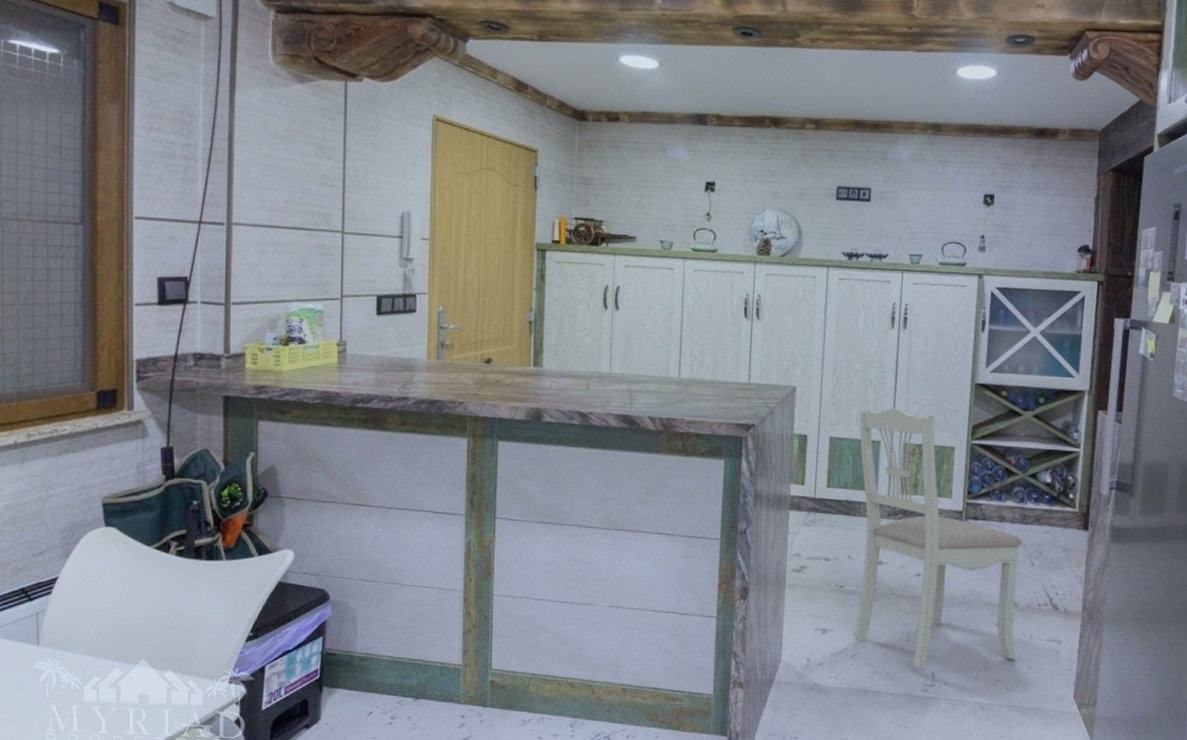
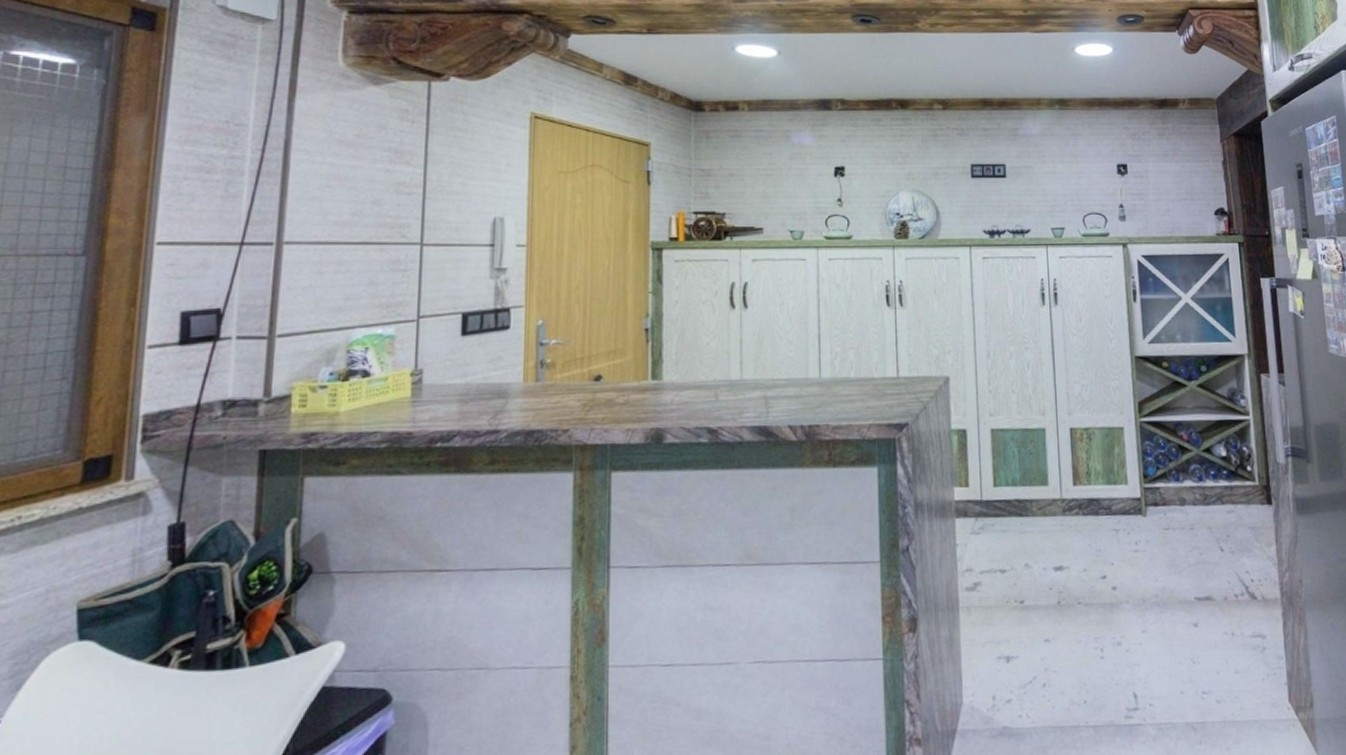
dining chair: present [855,408,1023,668] -> none [1020,391,1222,690]

